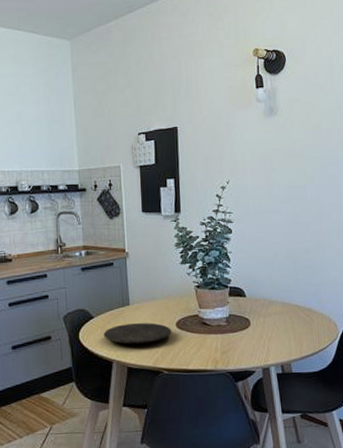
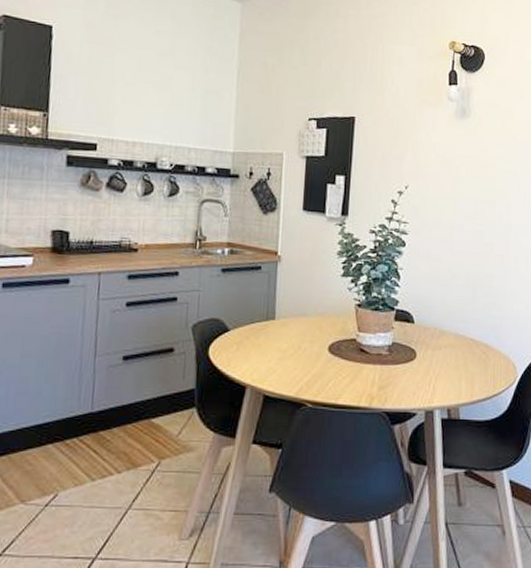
plate: present [103,322,172,344] -> none [239,342,322,368]

